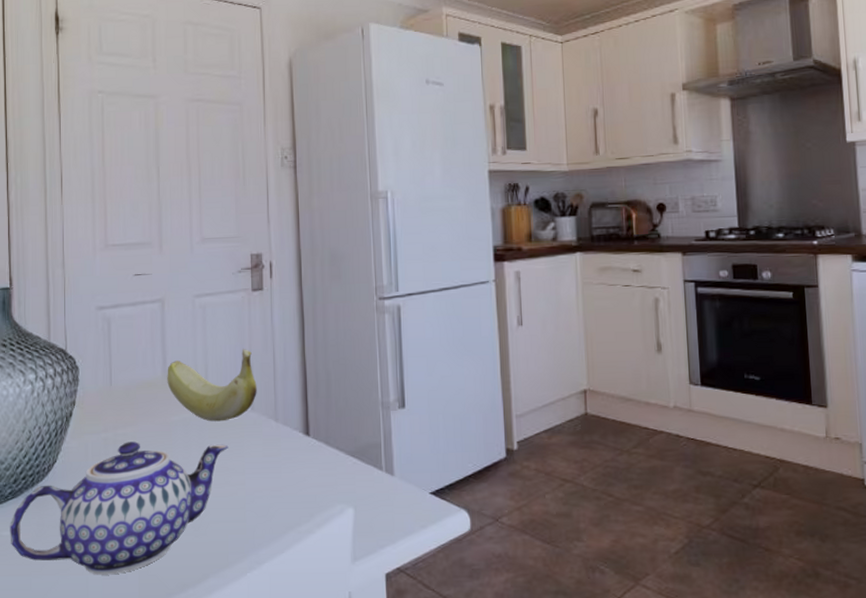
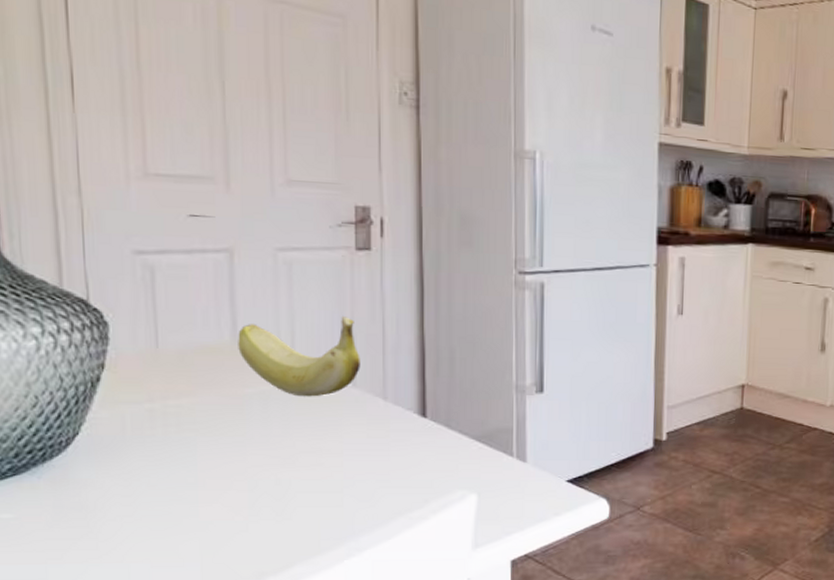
teapot: present [10,441,229,575] -> none [11,415,322,563]

